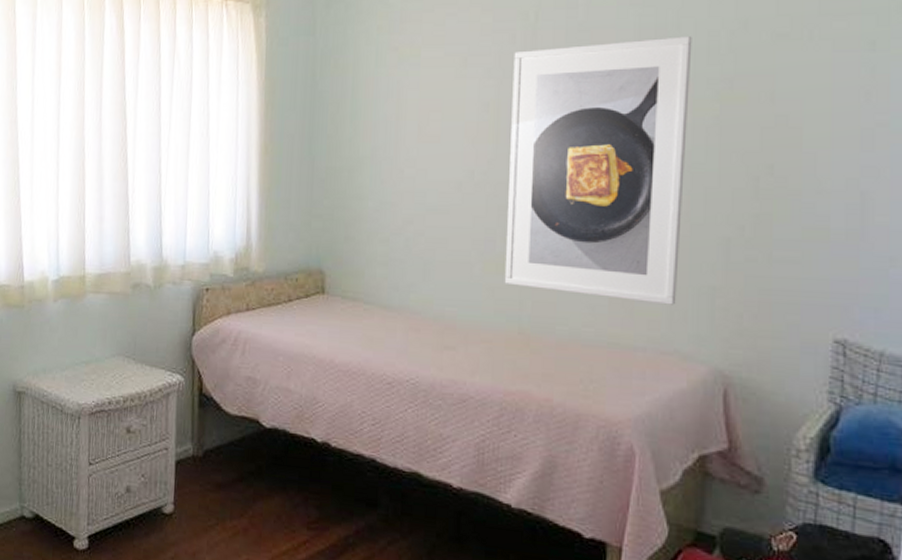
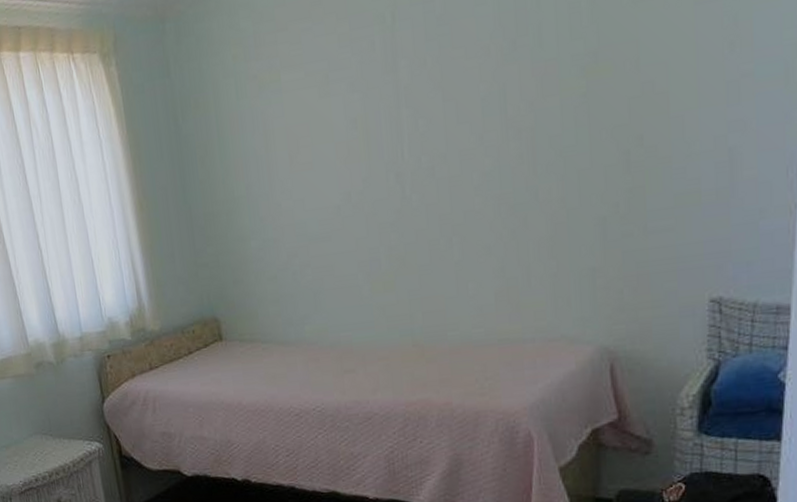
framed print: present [504,36,692,305] -> none [375,12,559,301]

